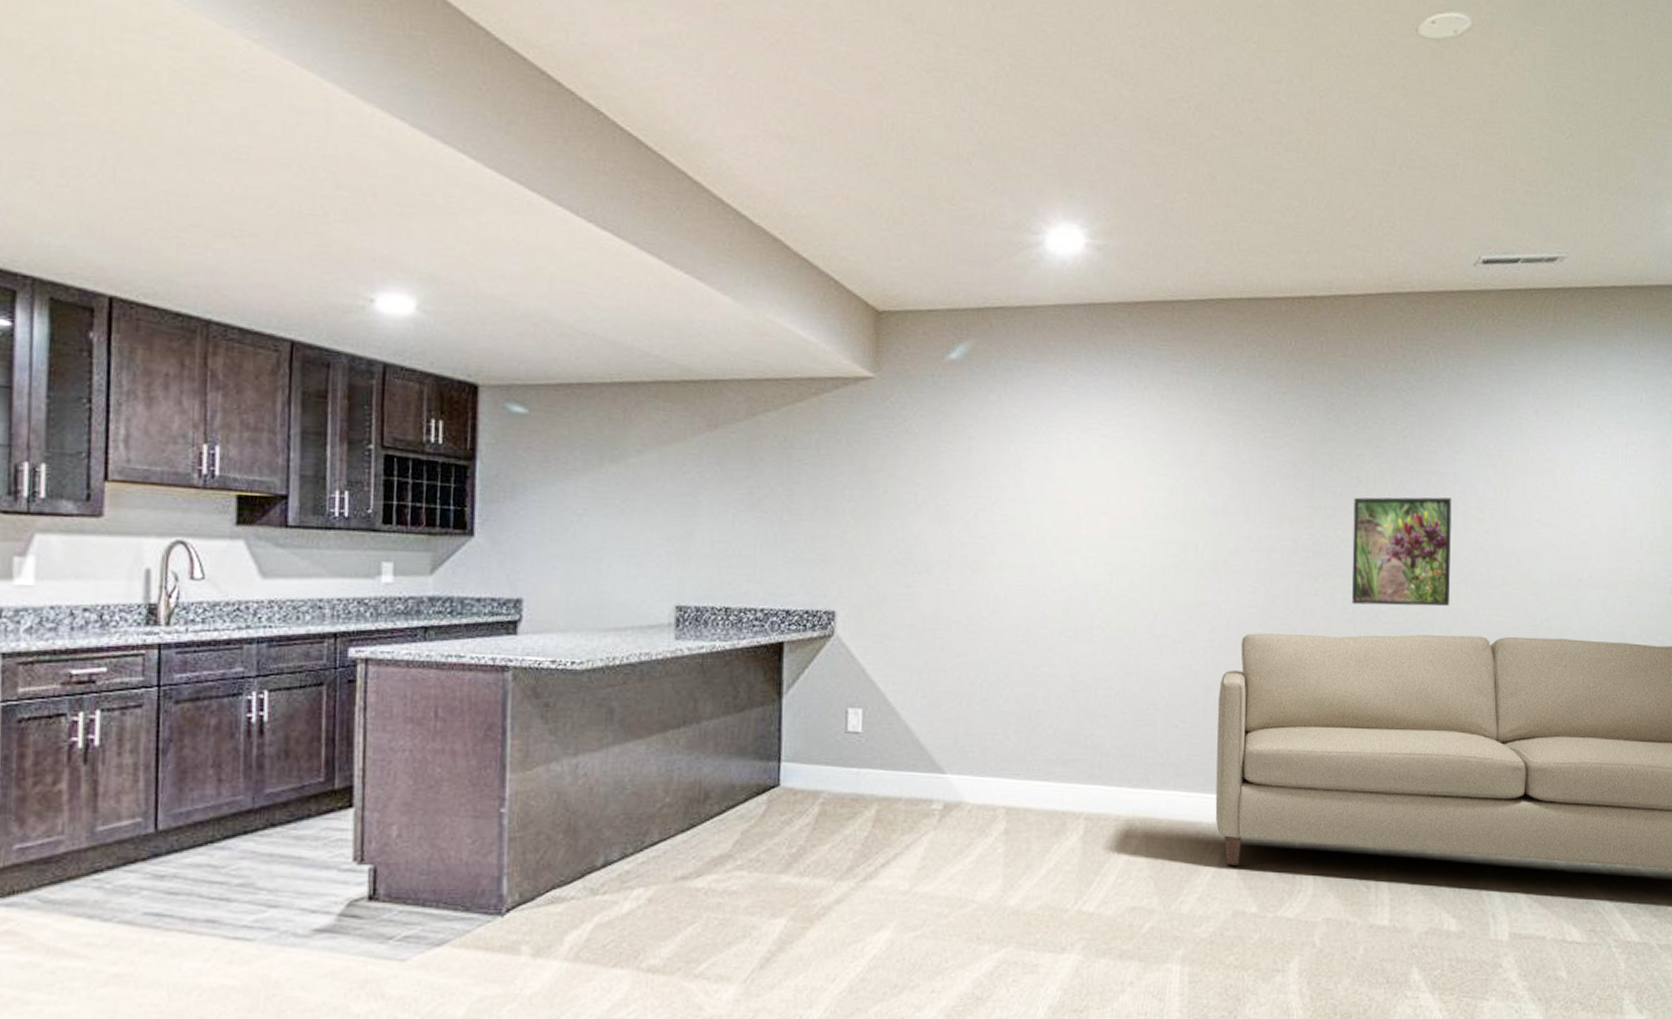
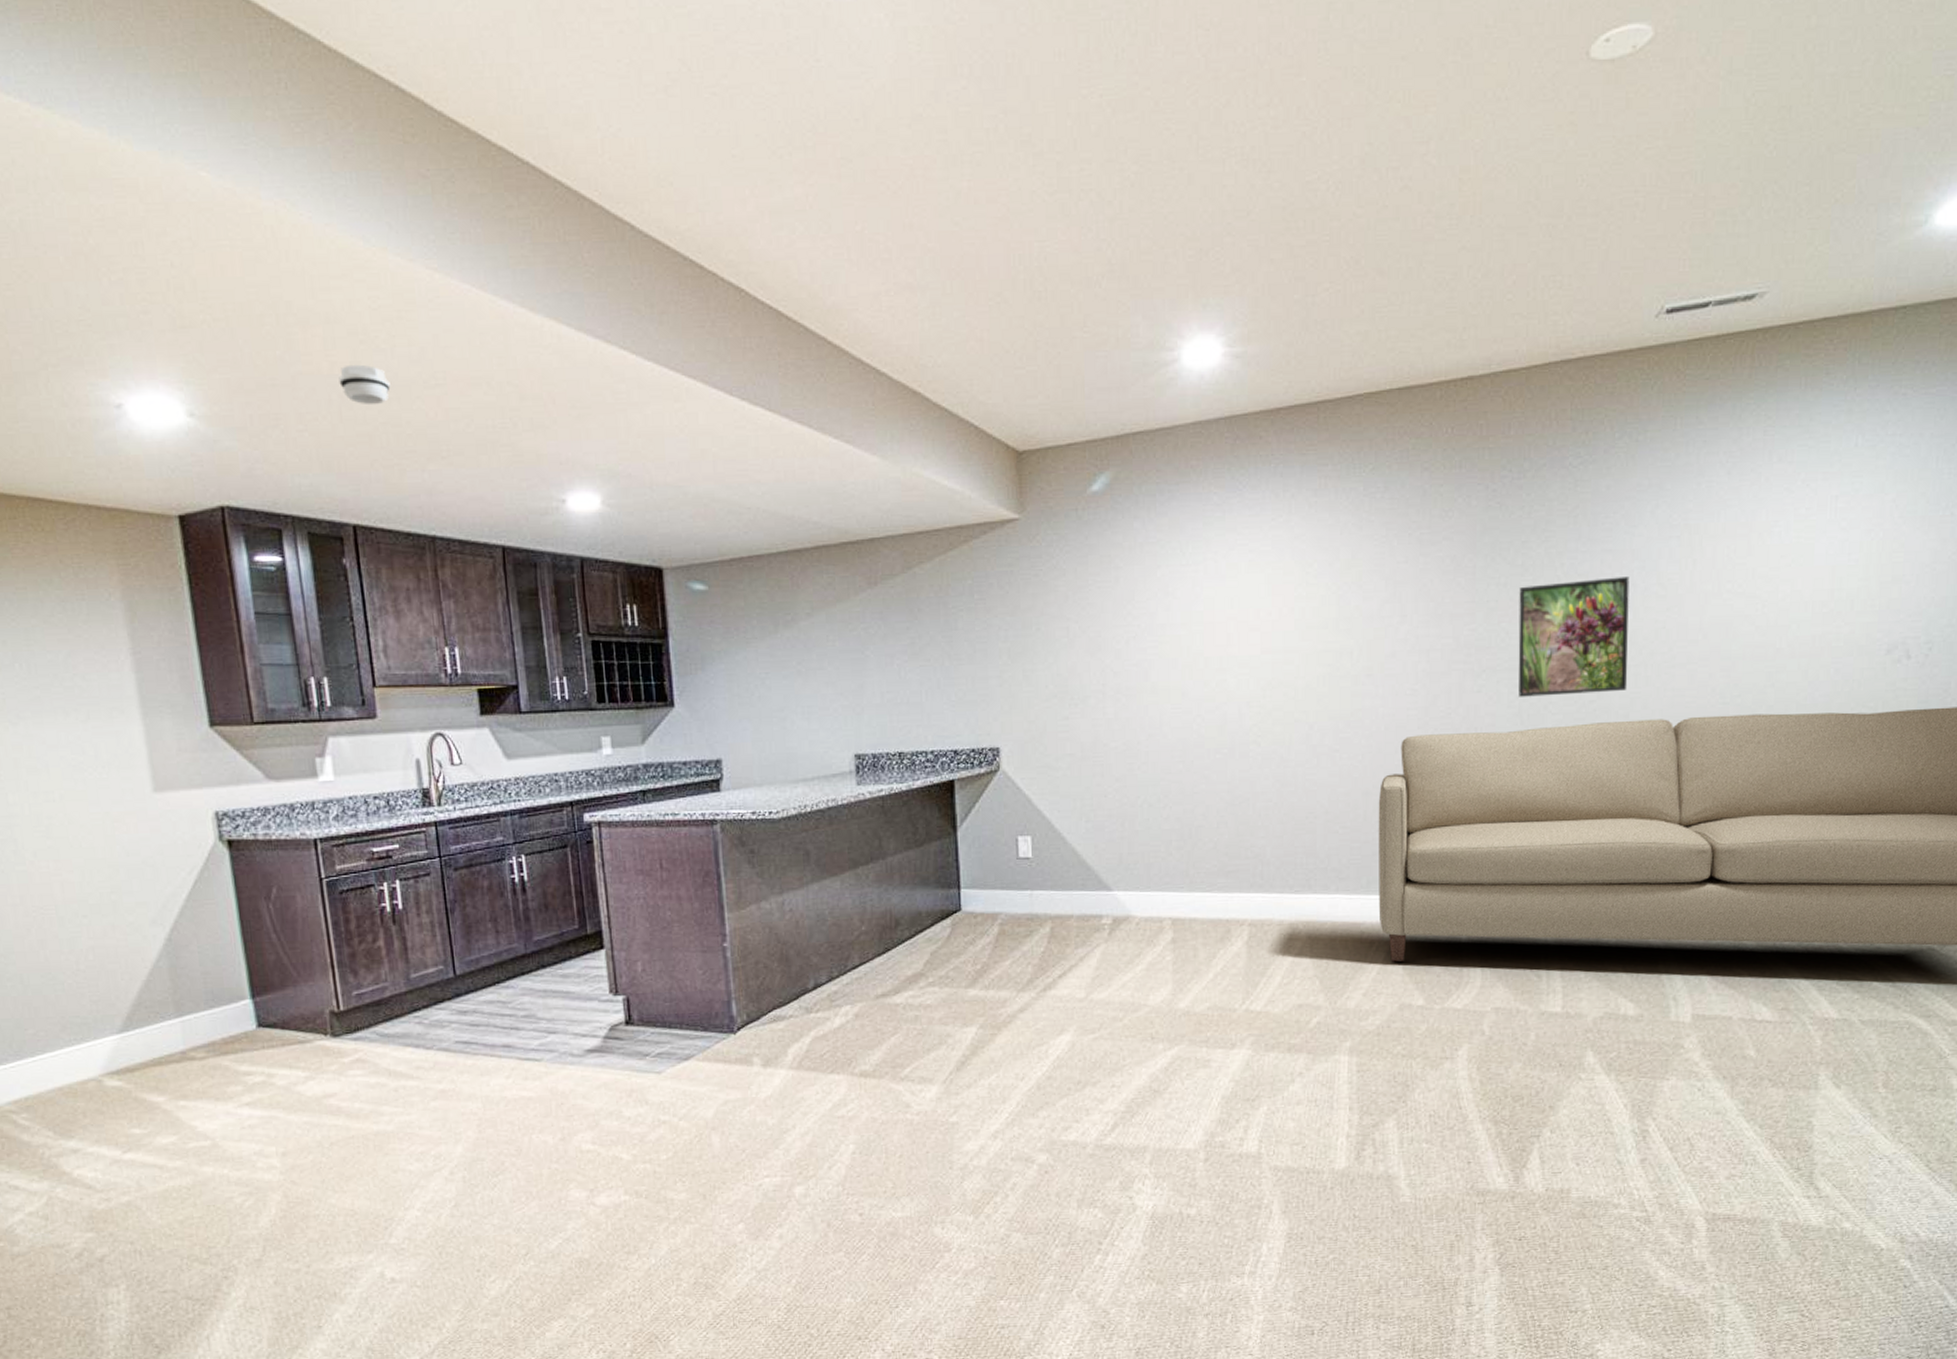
smoke detector: none [118,123,182,171] -> present [339,364,391,406]

